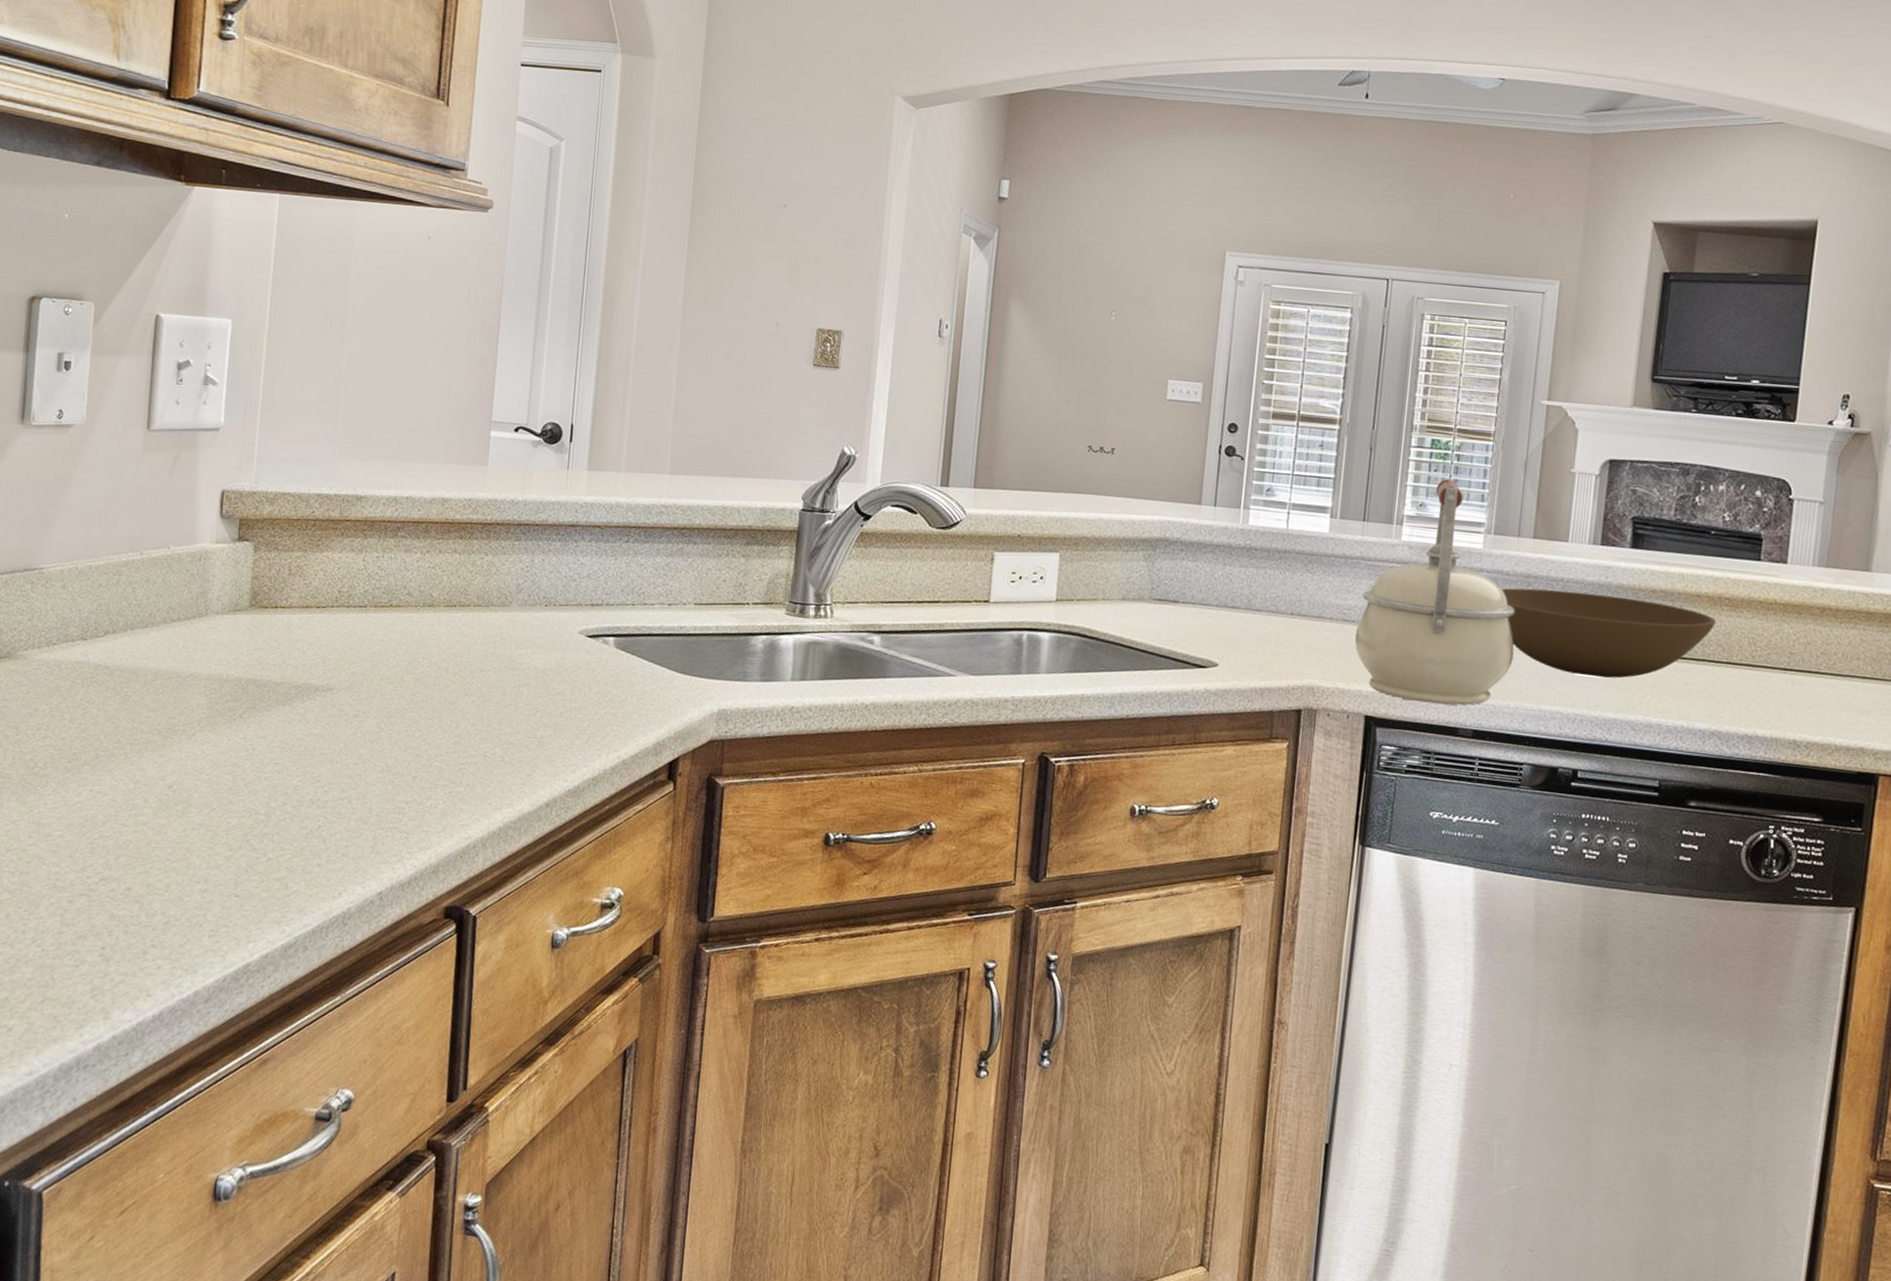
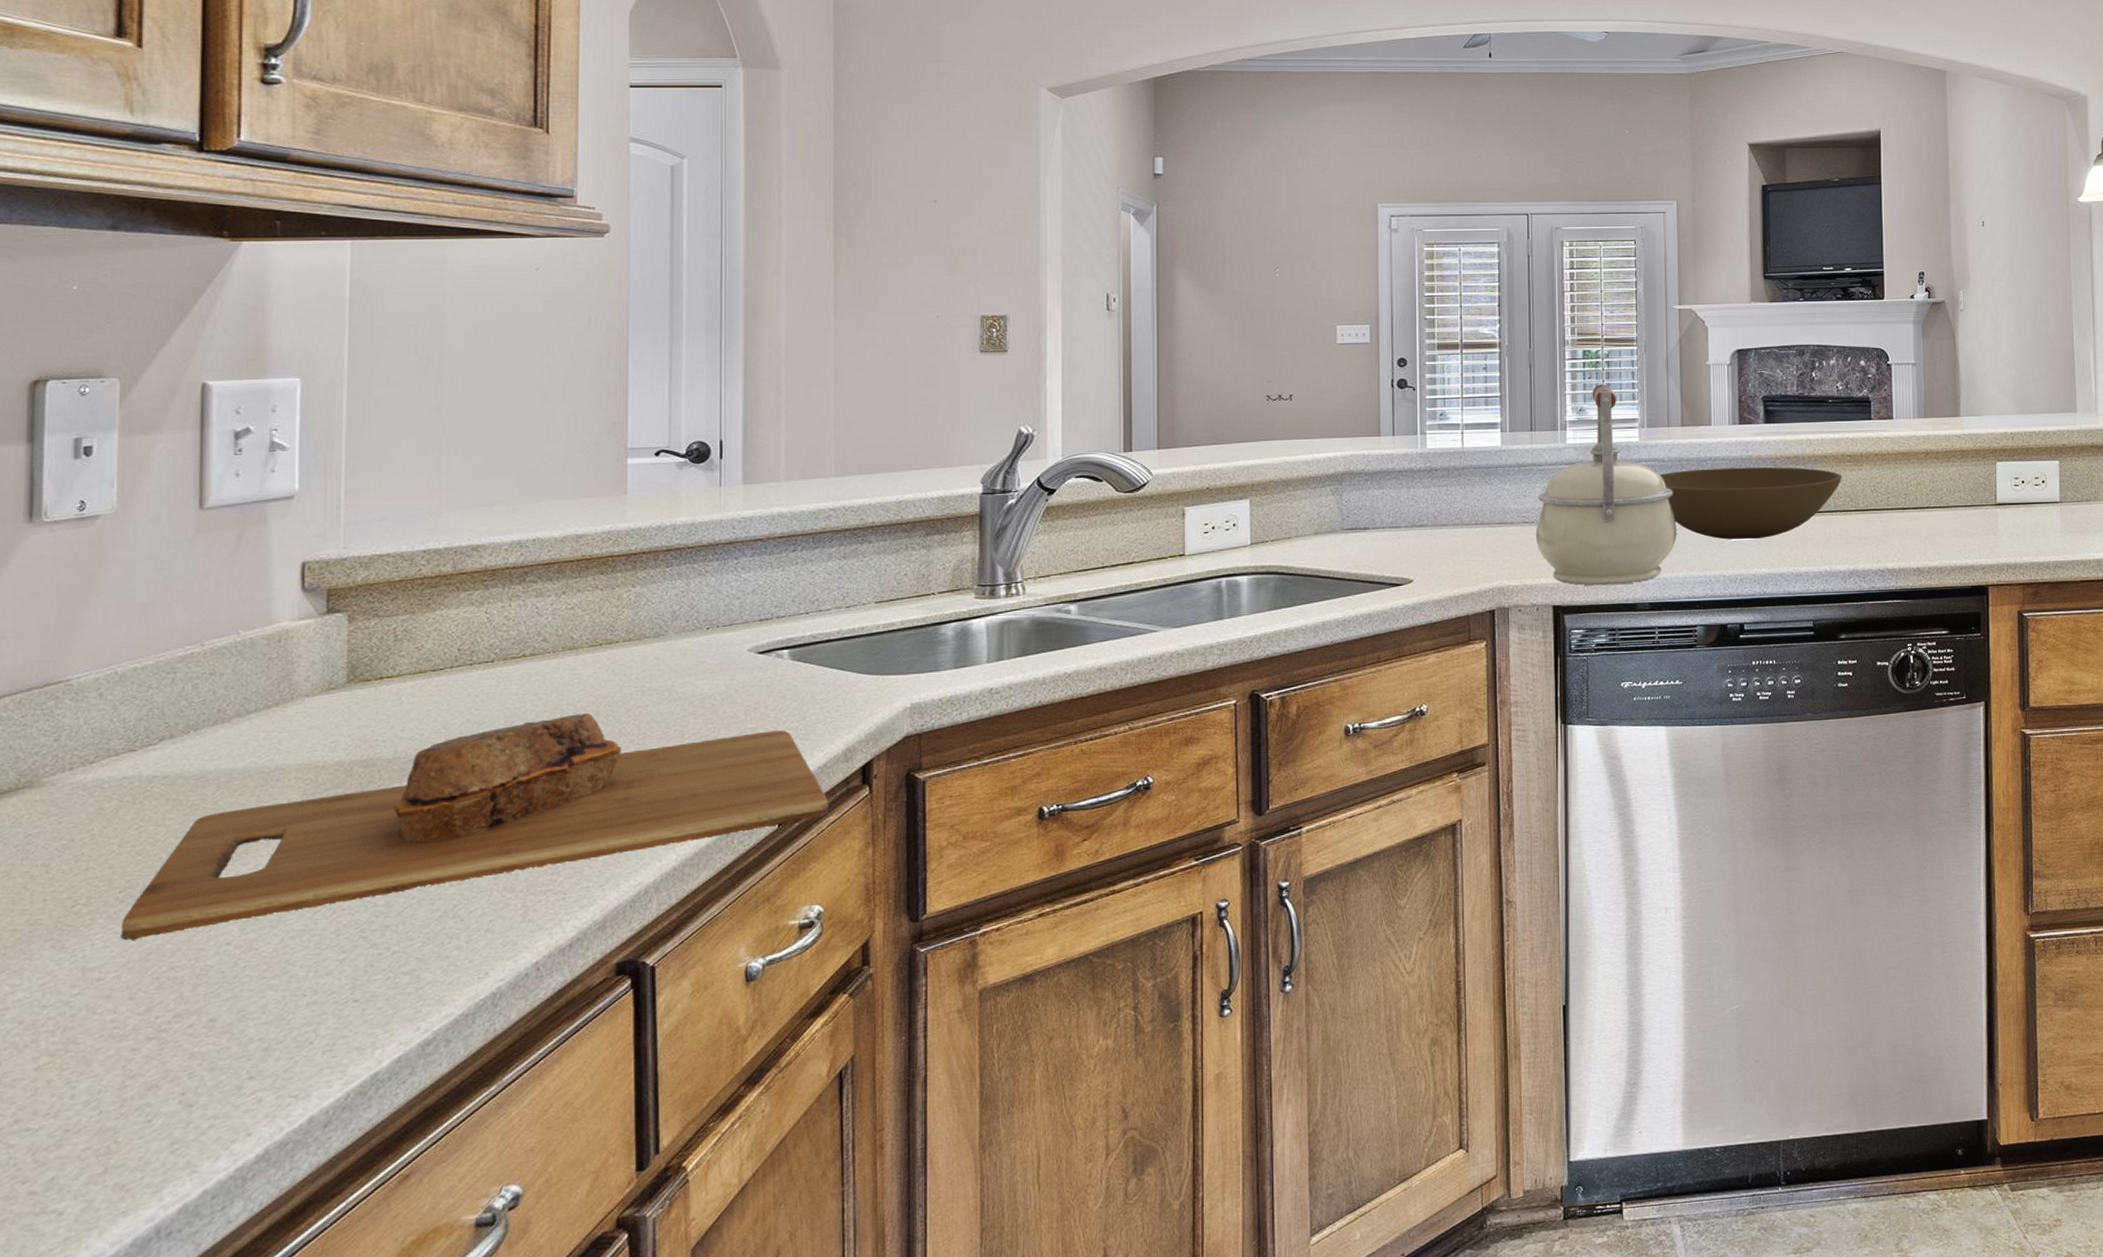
cutting board: none [66,668,637,807] -> present [120,713,829,941]

